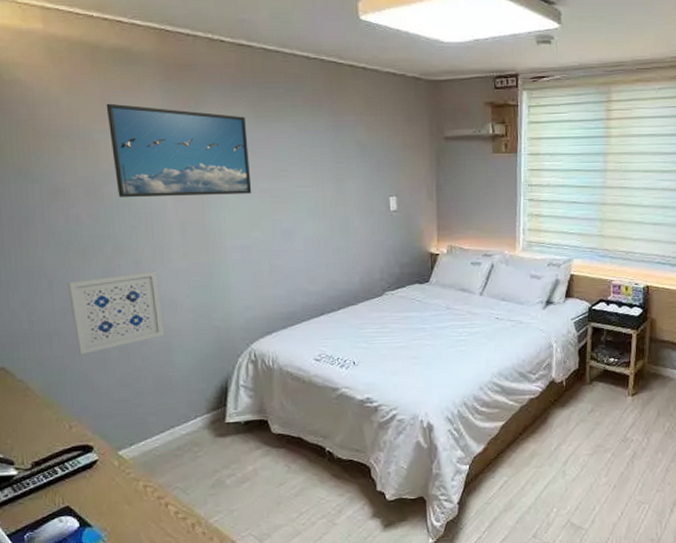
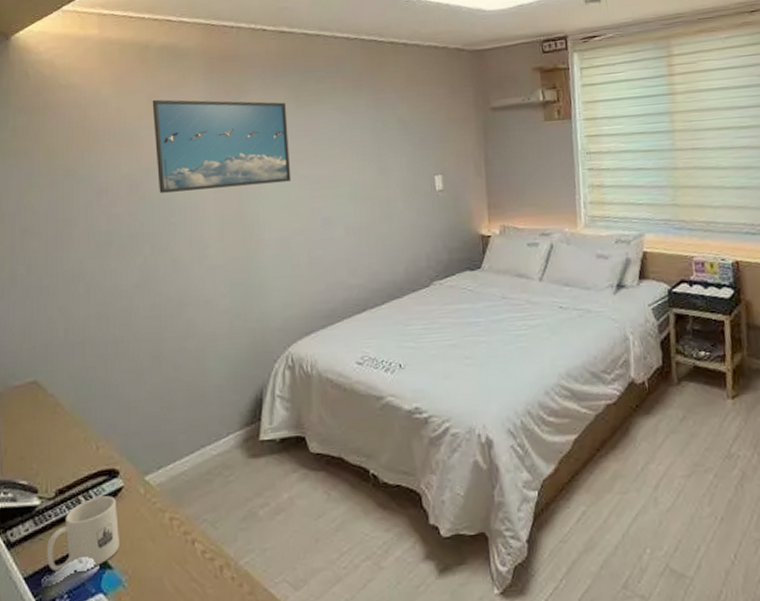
mug: none [27,467,97,530] -> present [47,496,119,572]
wall art: present [67,270,164,355] -> none [104,269,198,365]

